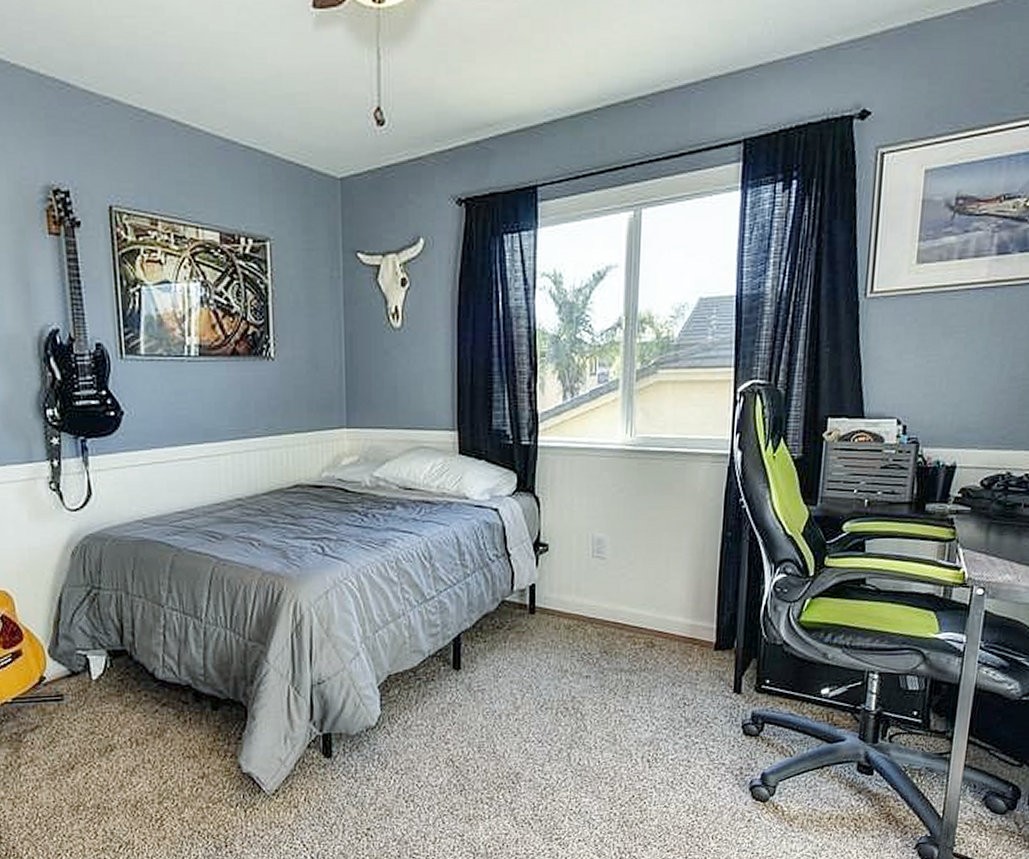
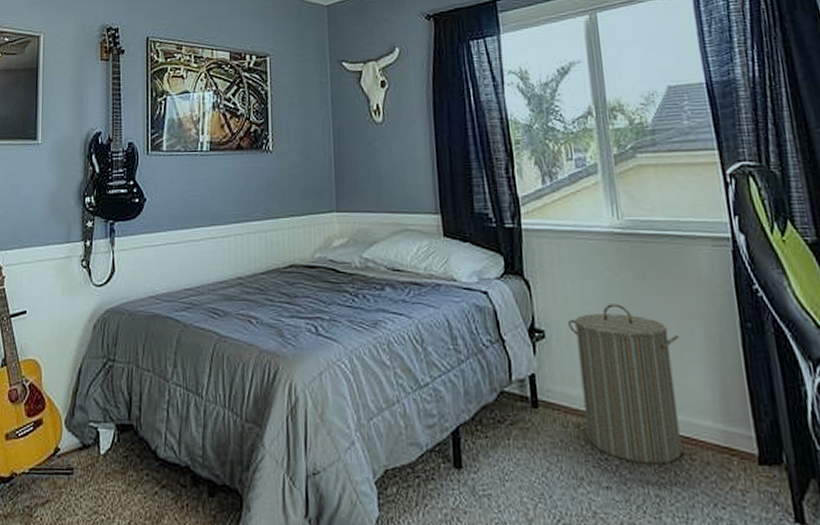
laundry hamper: none [570,518,669,656] -> present [567,304,682,465]

